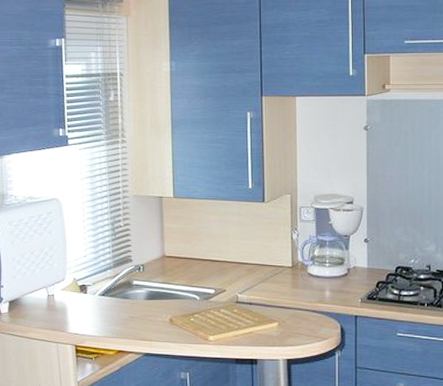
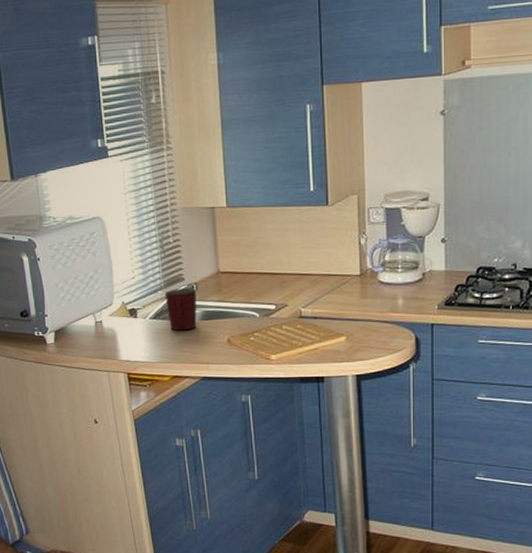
mug: none [113,269,143,308] -> present [165,288,197,331]

